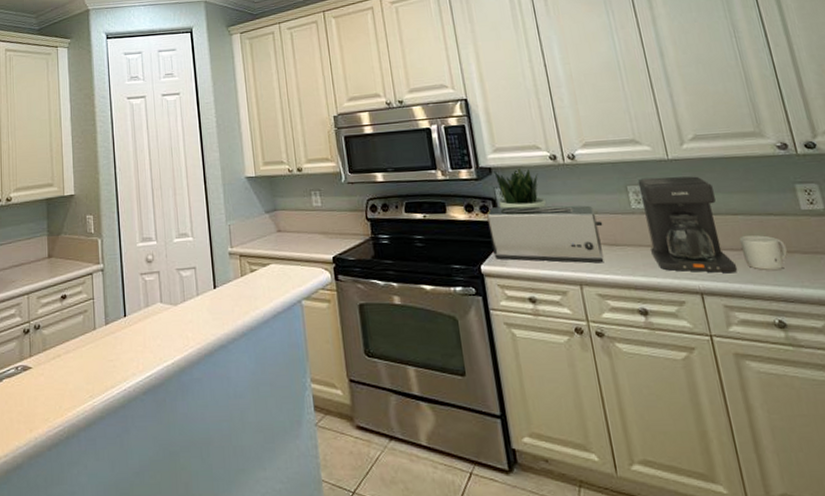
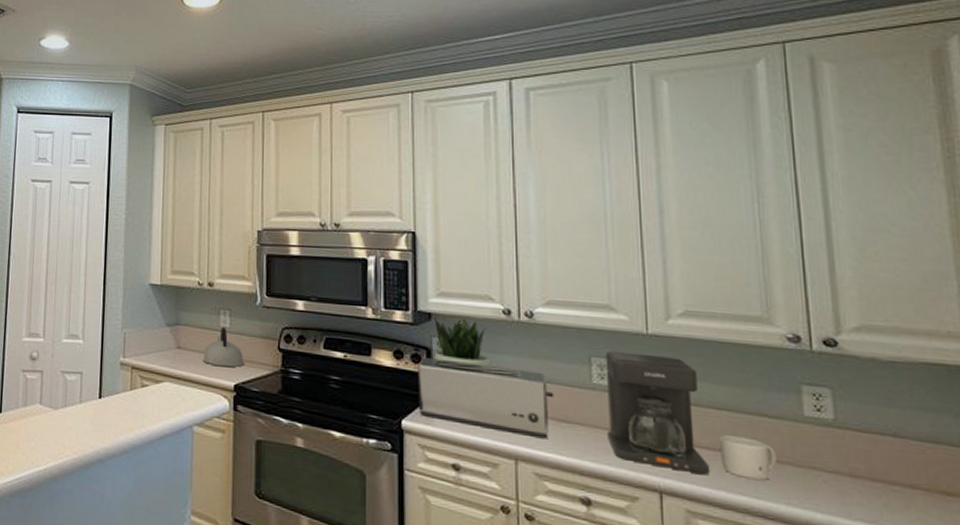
kettle: none [302,206,338,243] -> present [203,326,244,368]

